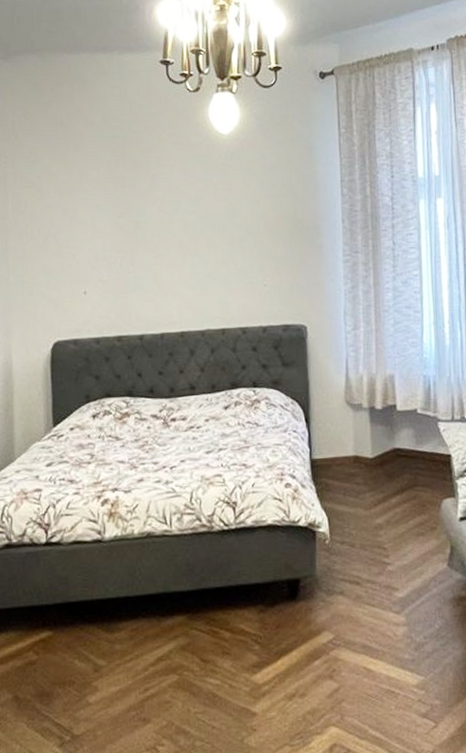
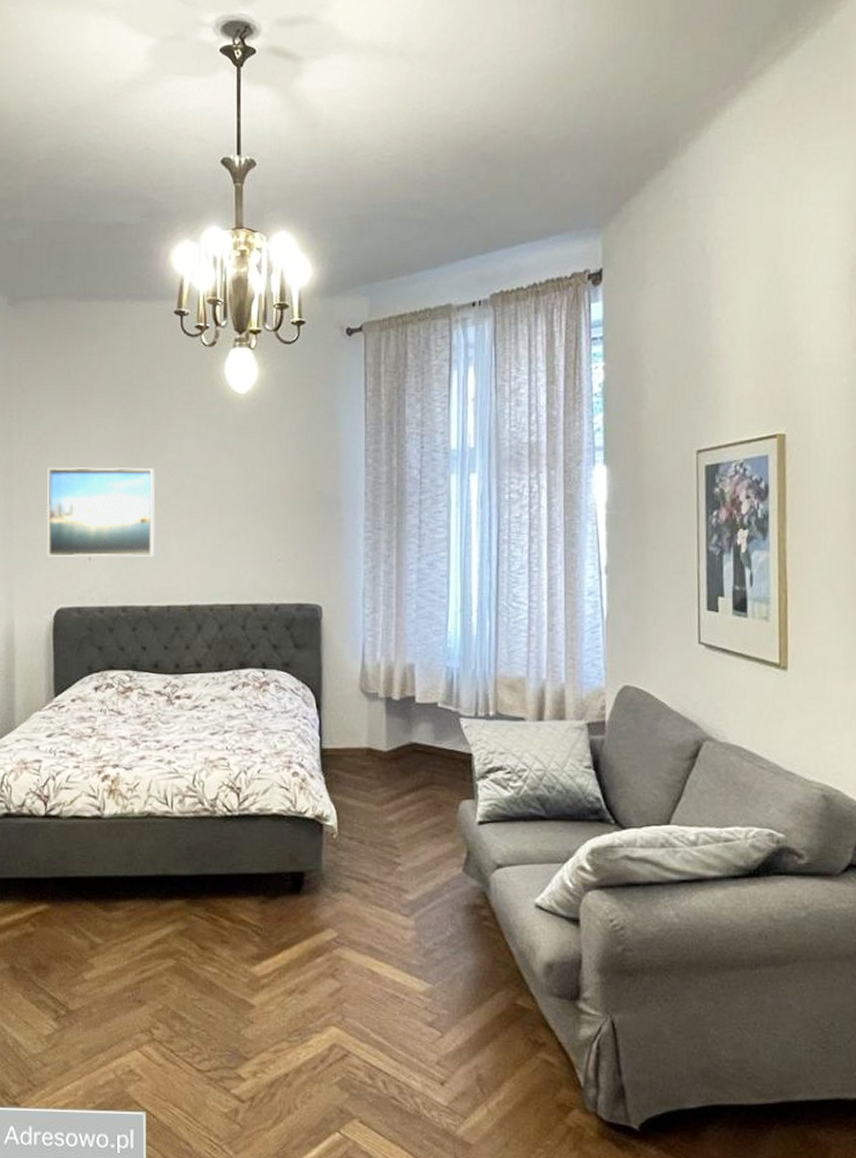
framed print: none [42,205,147,293] -> present [46,466,156,558]

